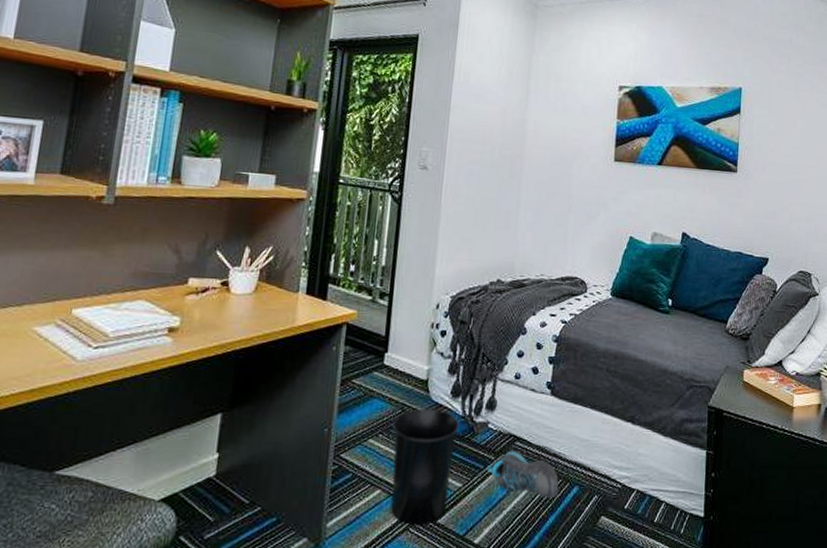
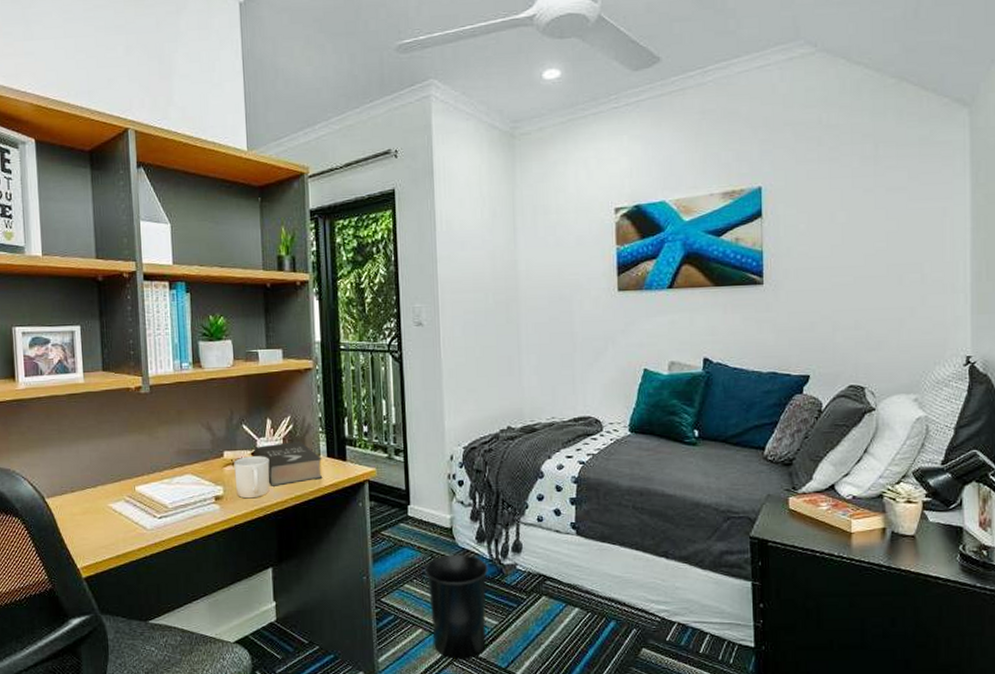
mug: none [194,286,241,334] -> present [234,456,270,499]
book: none [223,274,300,322] -> present [253,440,323,486]
athletic shoe: present [487,450,559,499] -> none [521,589,596,633]

